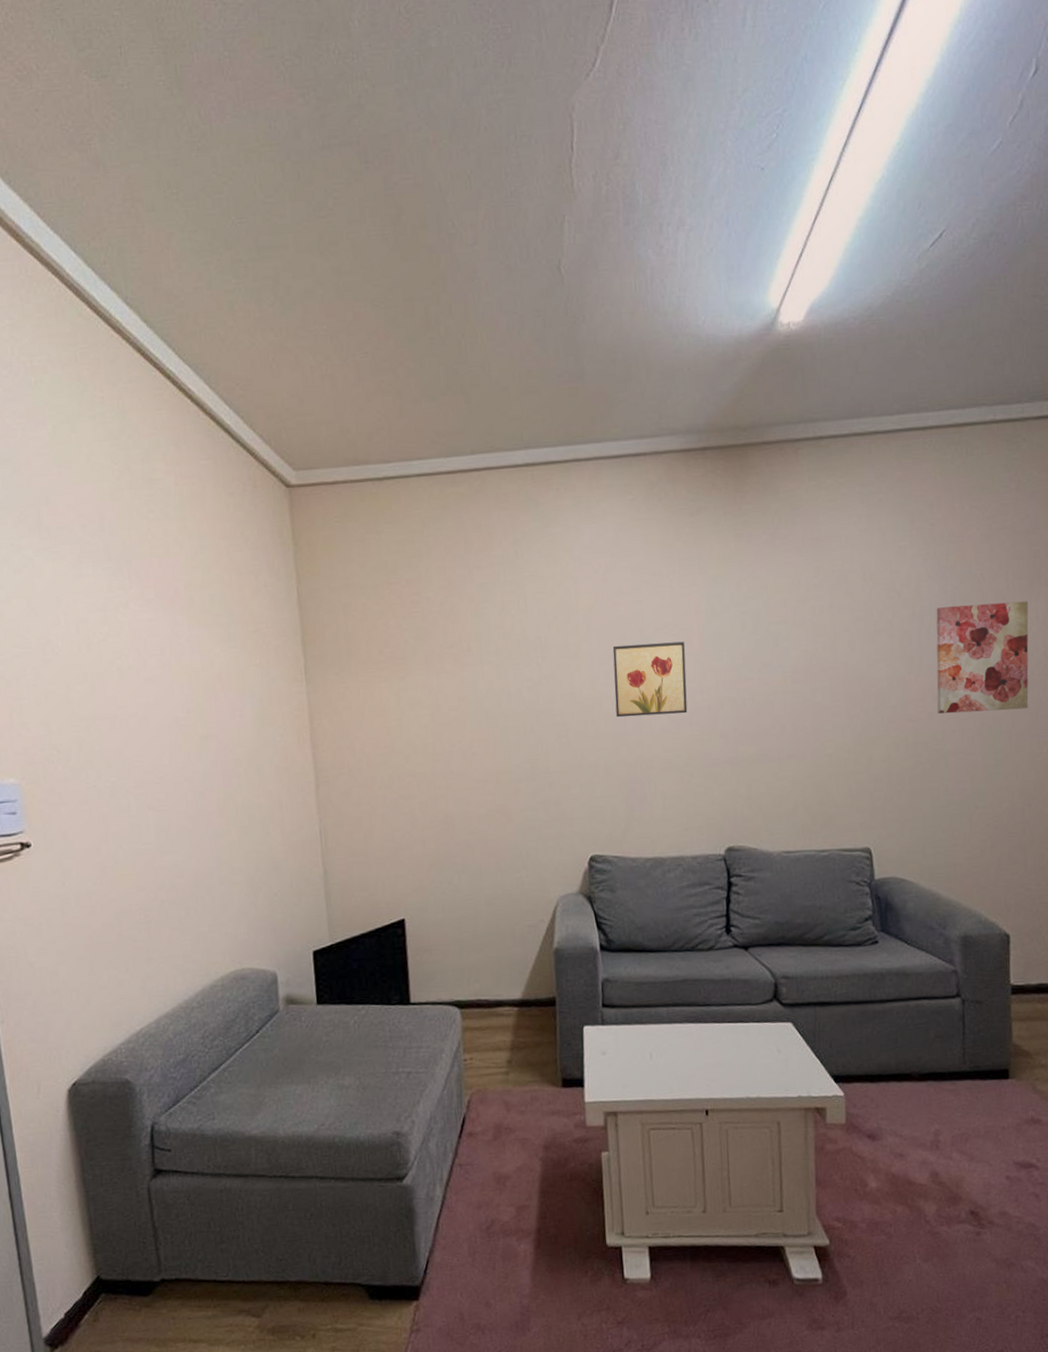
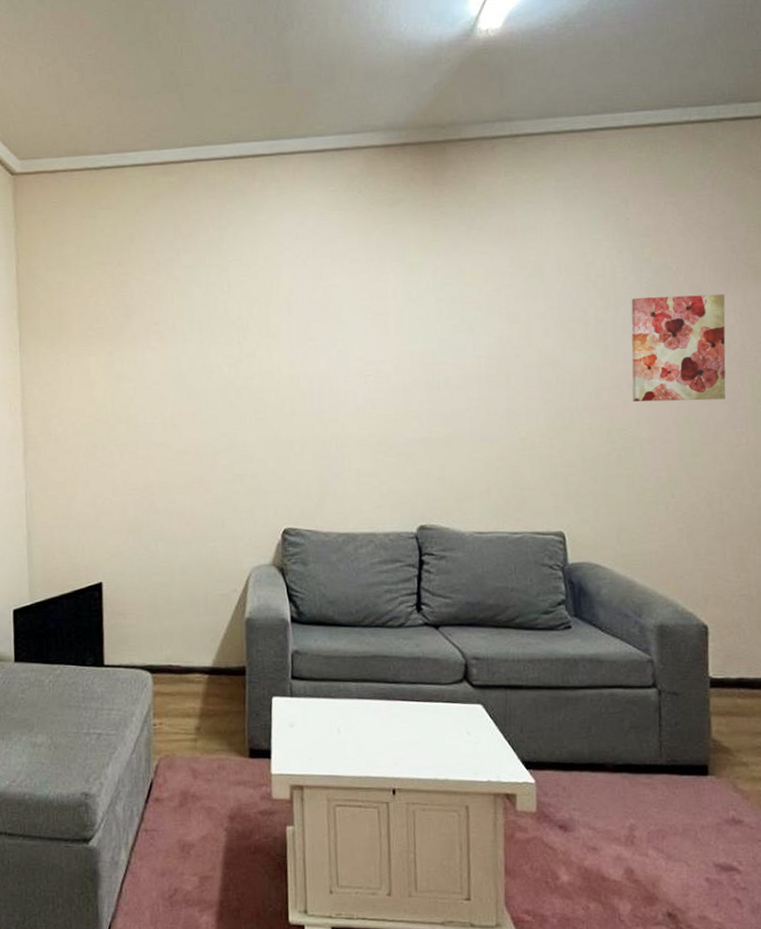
wall art: present [612,641,688,718] -> none [311,325,383,396]

